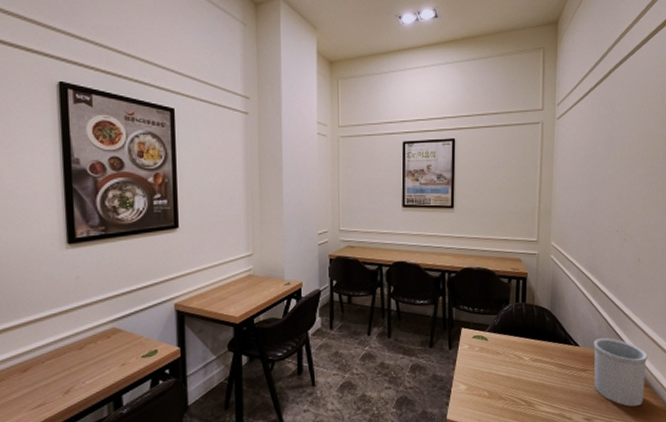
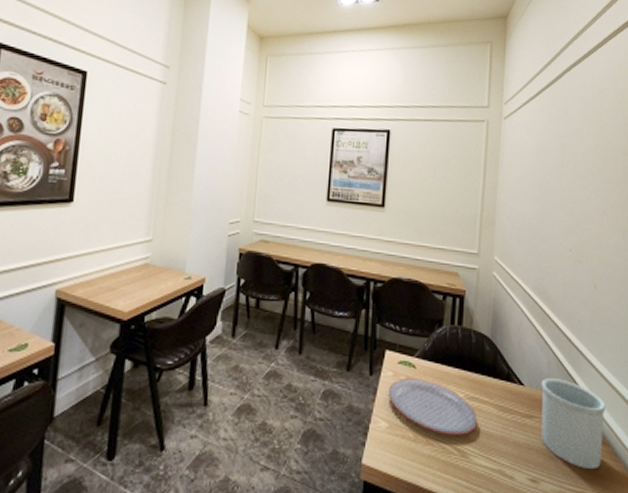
plate: none [465,348,541,391] -> present [388,378,477,435]

